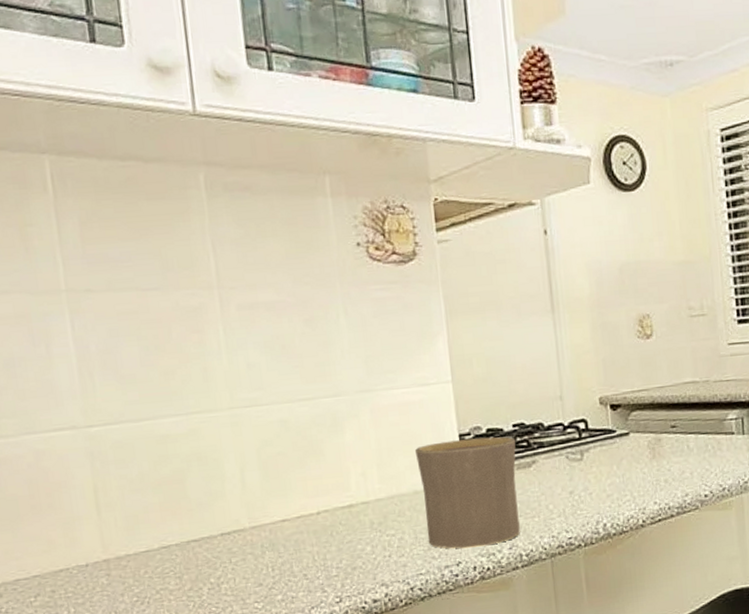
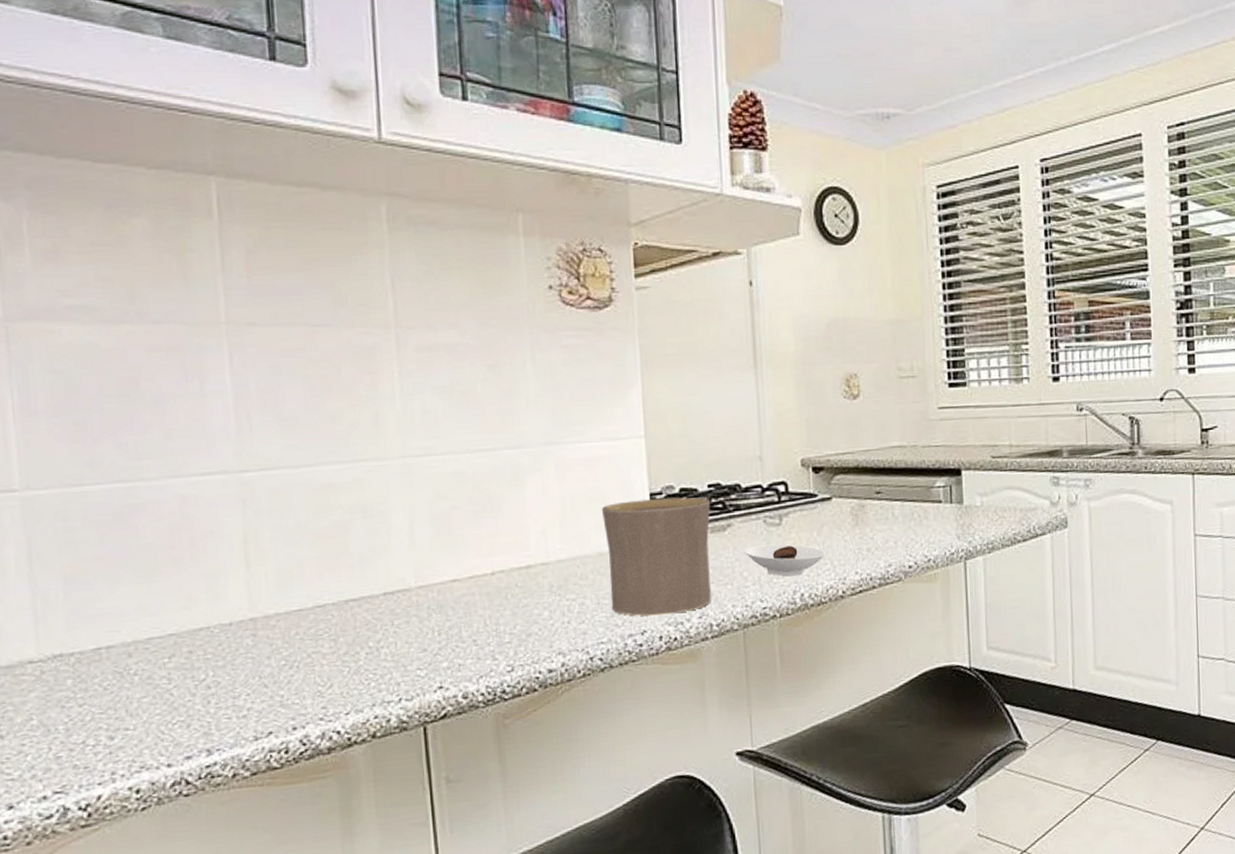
saucer: none [549,478,626,509] -> present [744,544,826,577]

